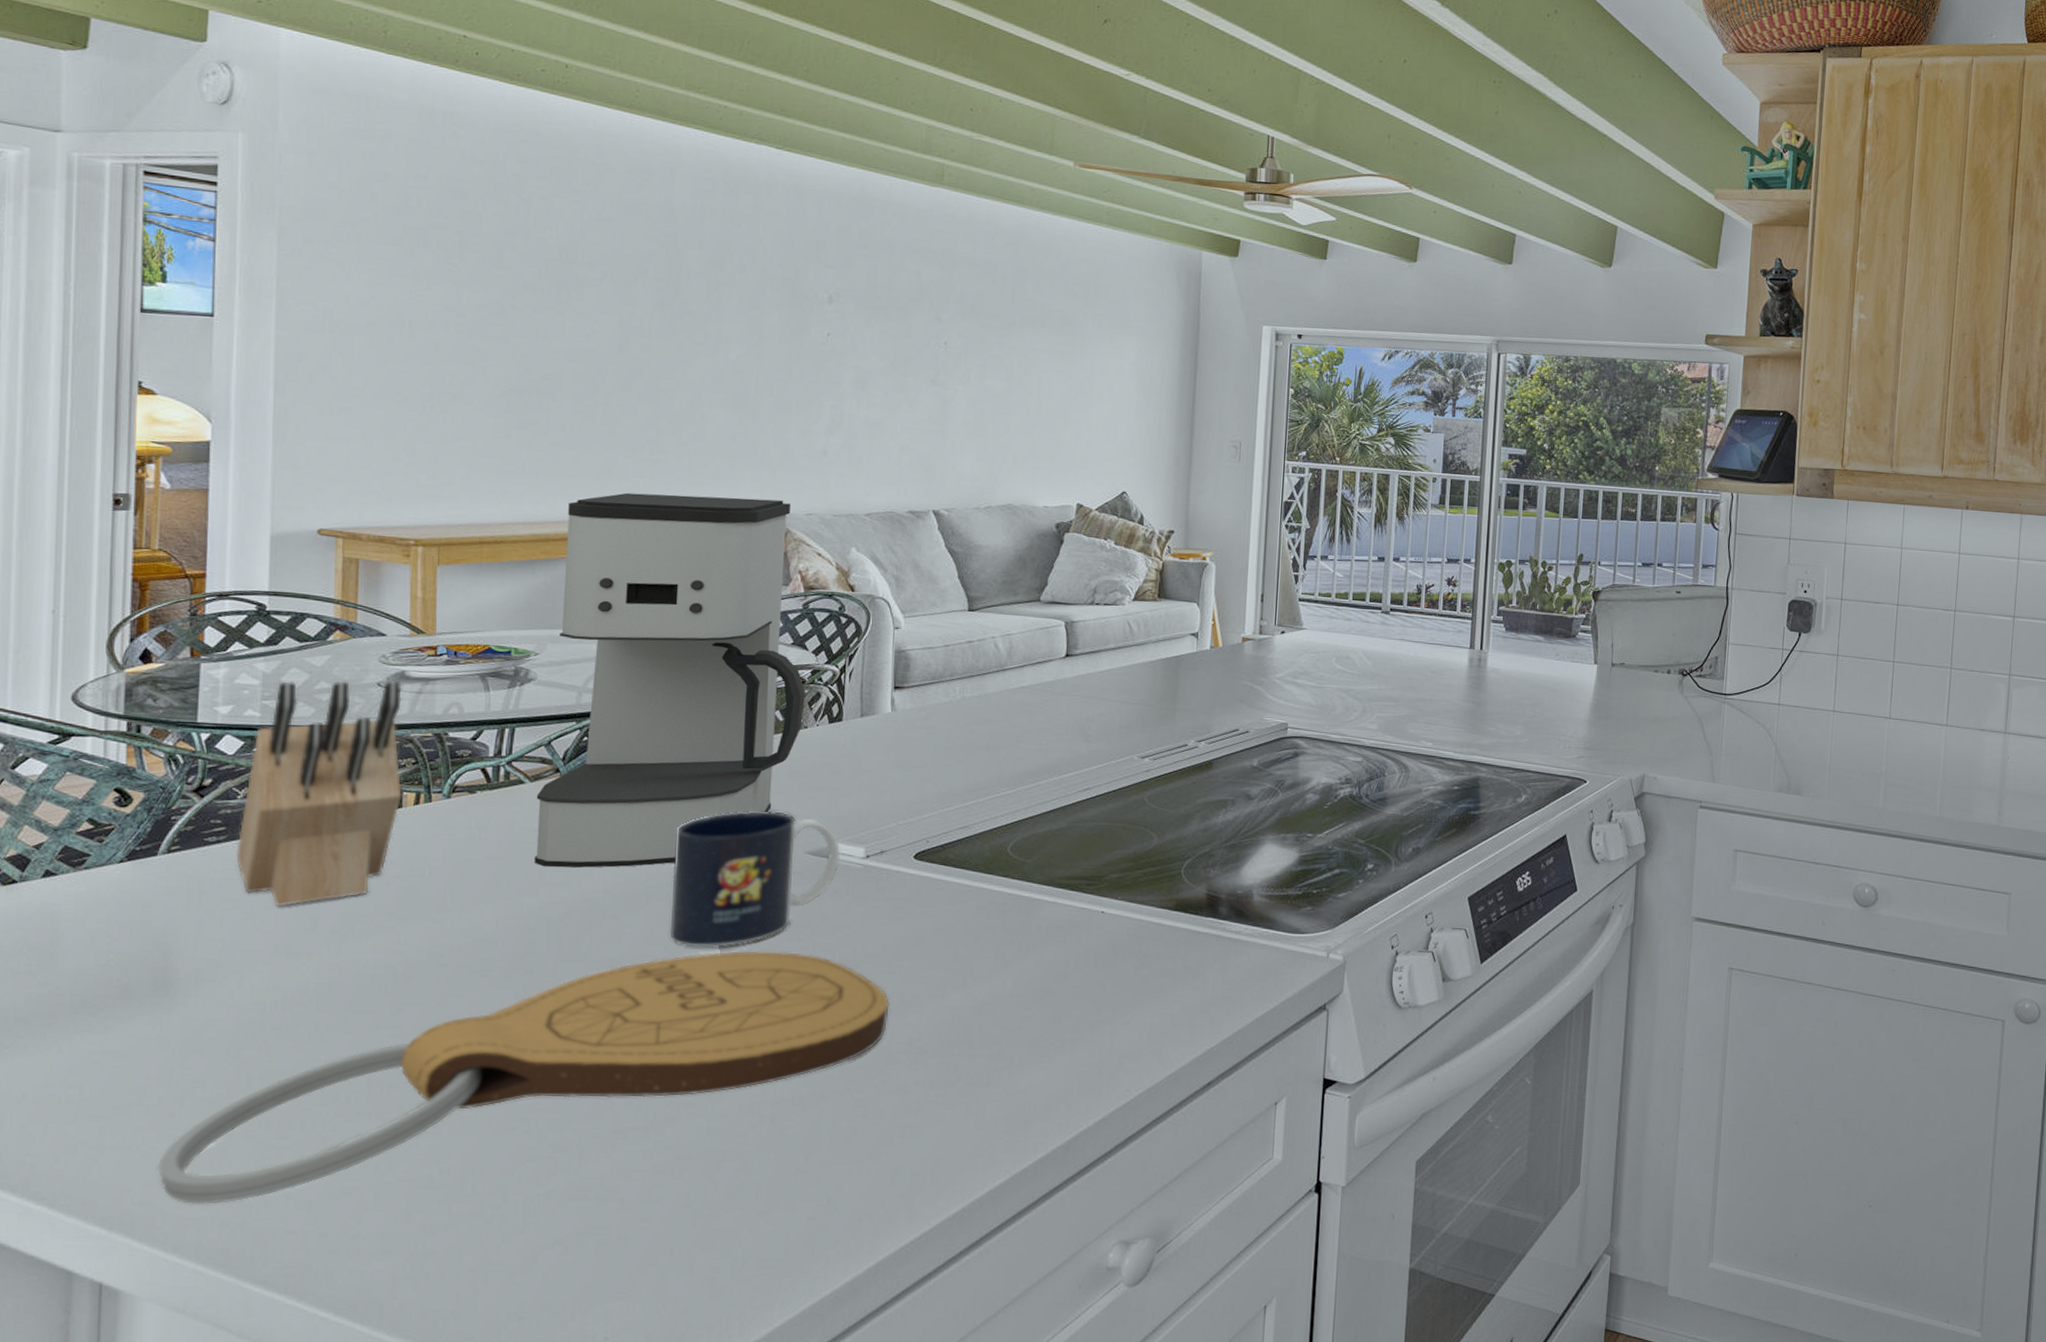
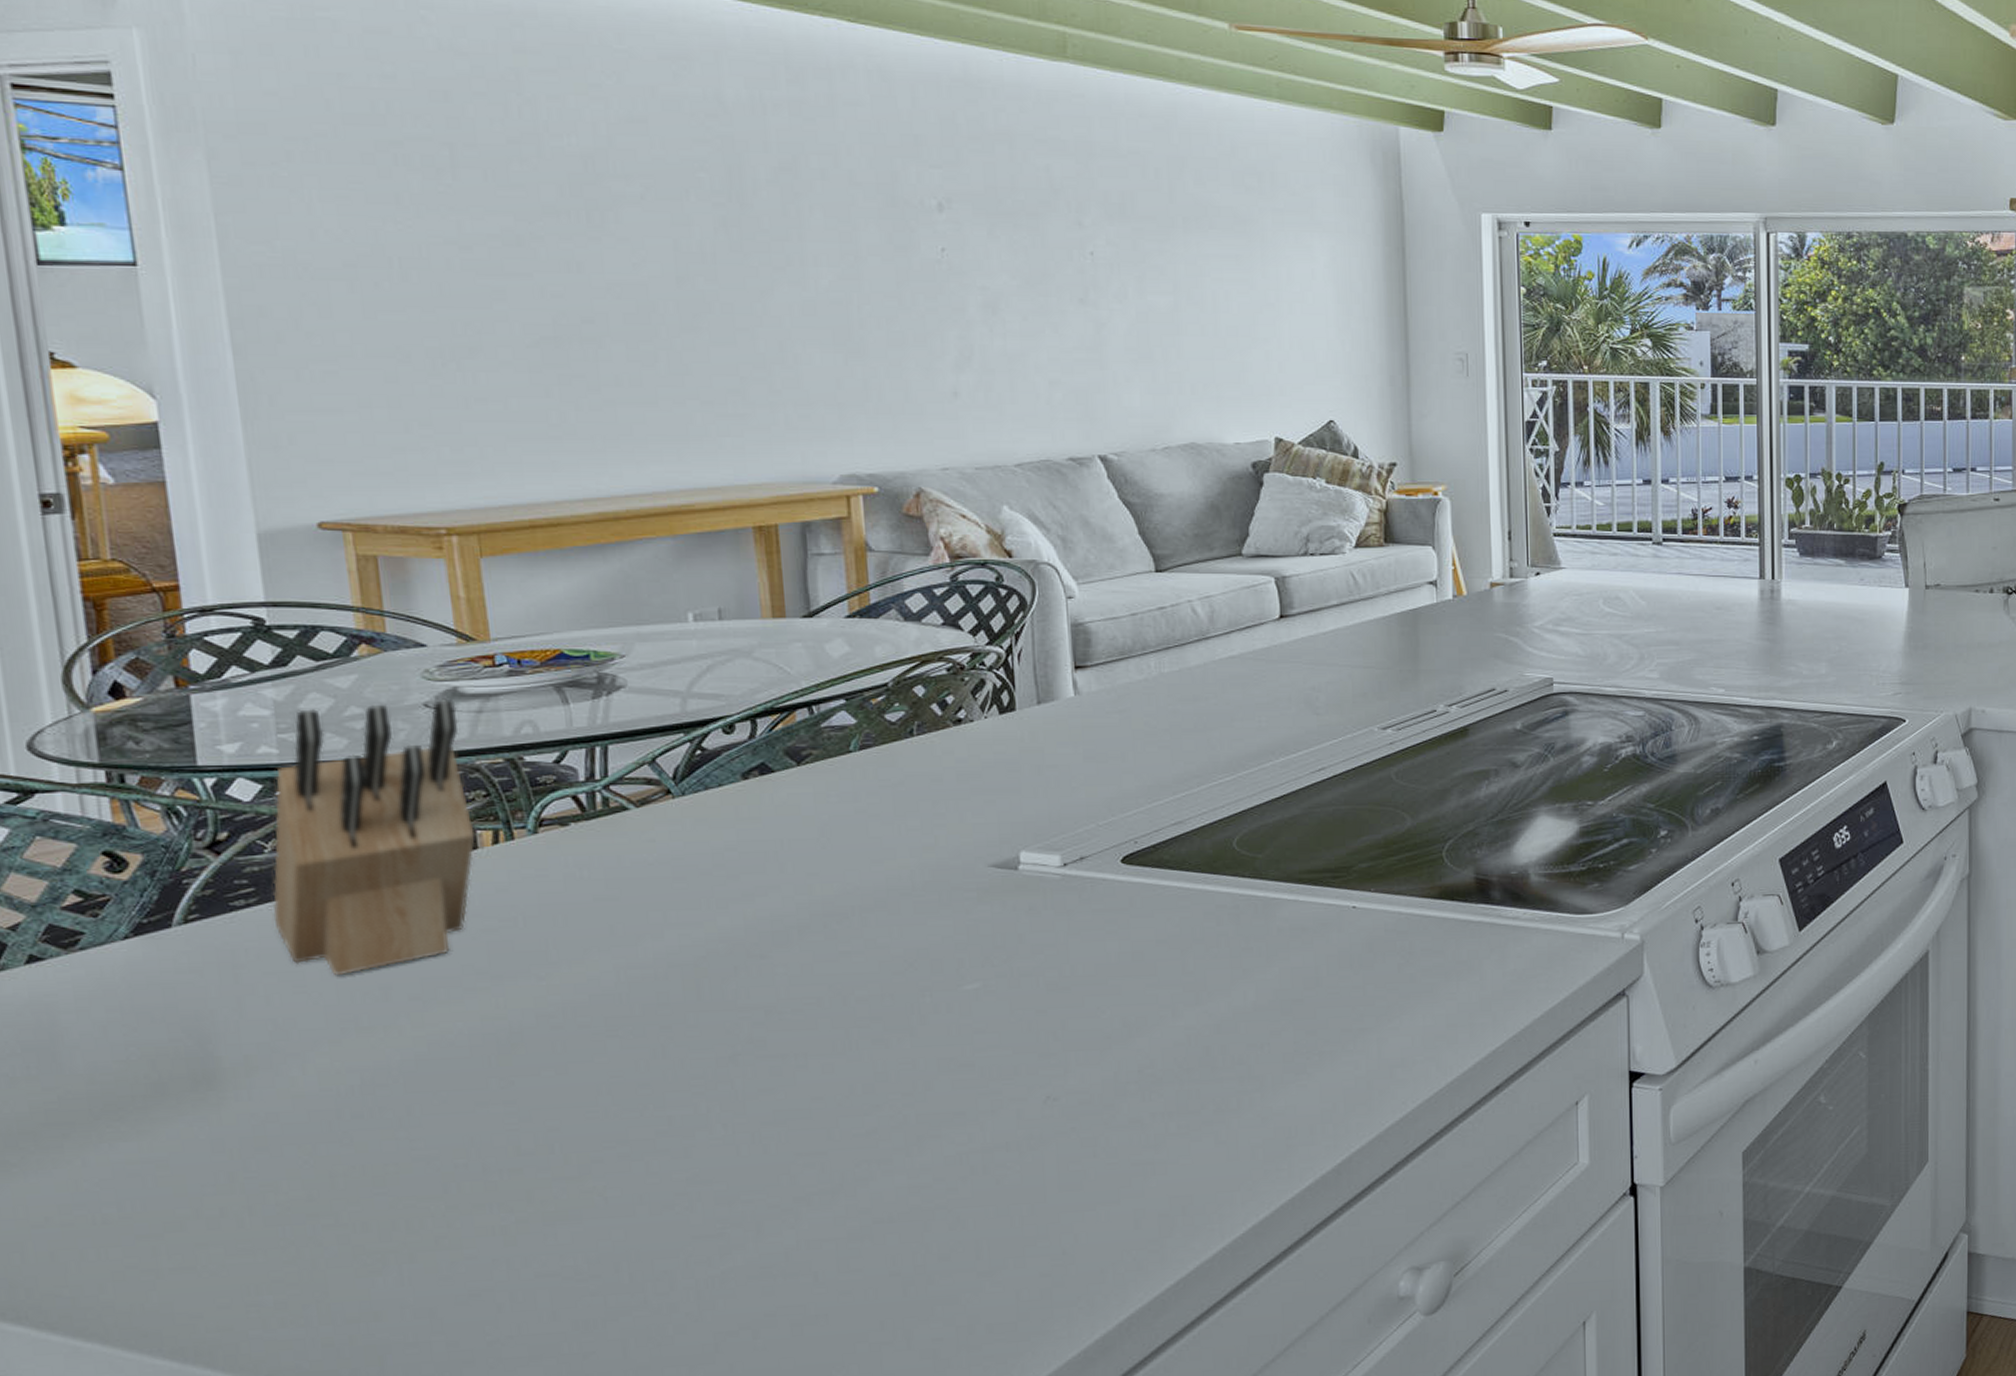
cutting board: present [157,950,890,1204] -> none [231,980,1112,1325]
coffee maker: present [534,492,805,868] -> none [638,454,967,905]
mug: present [669,810,841,948] -> none [826,820,1033,984]

